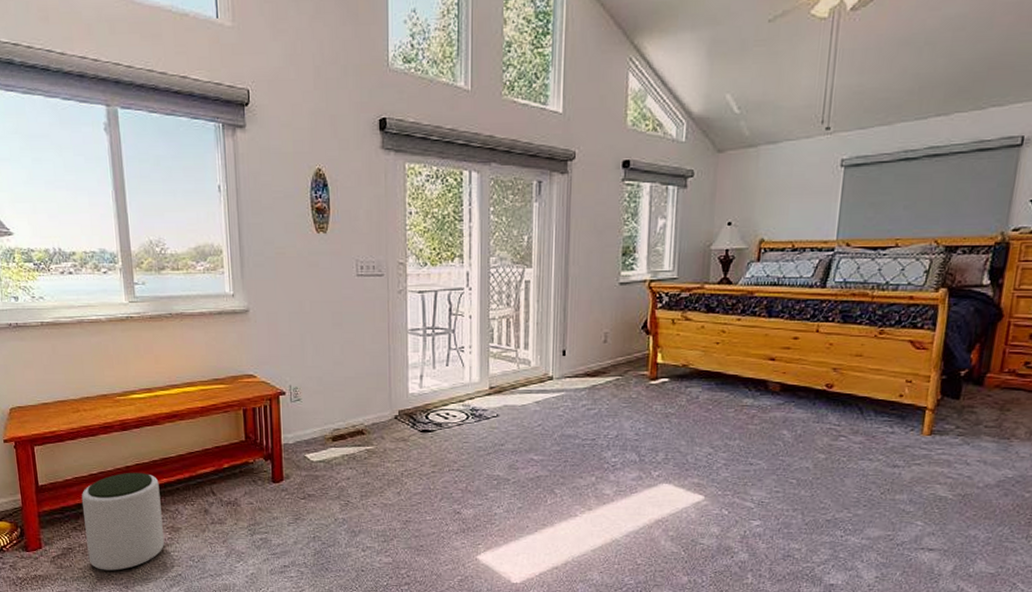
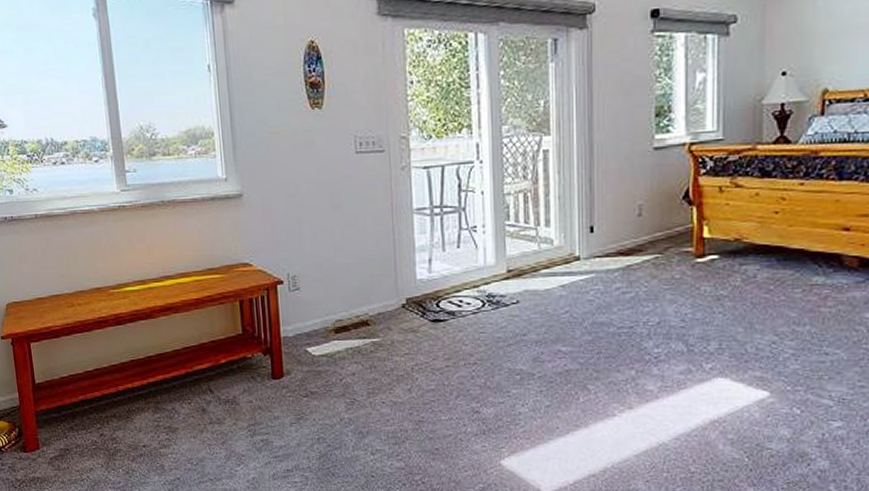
plant pot: present [81,472,164,571] -> none [77,369,162,474]

